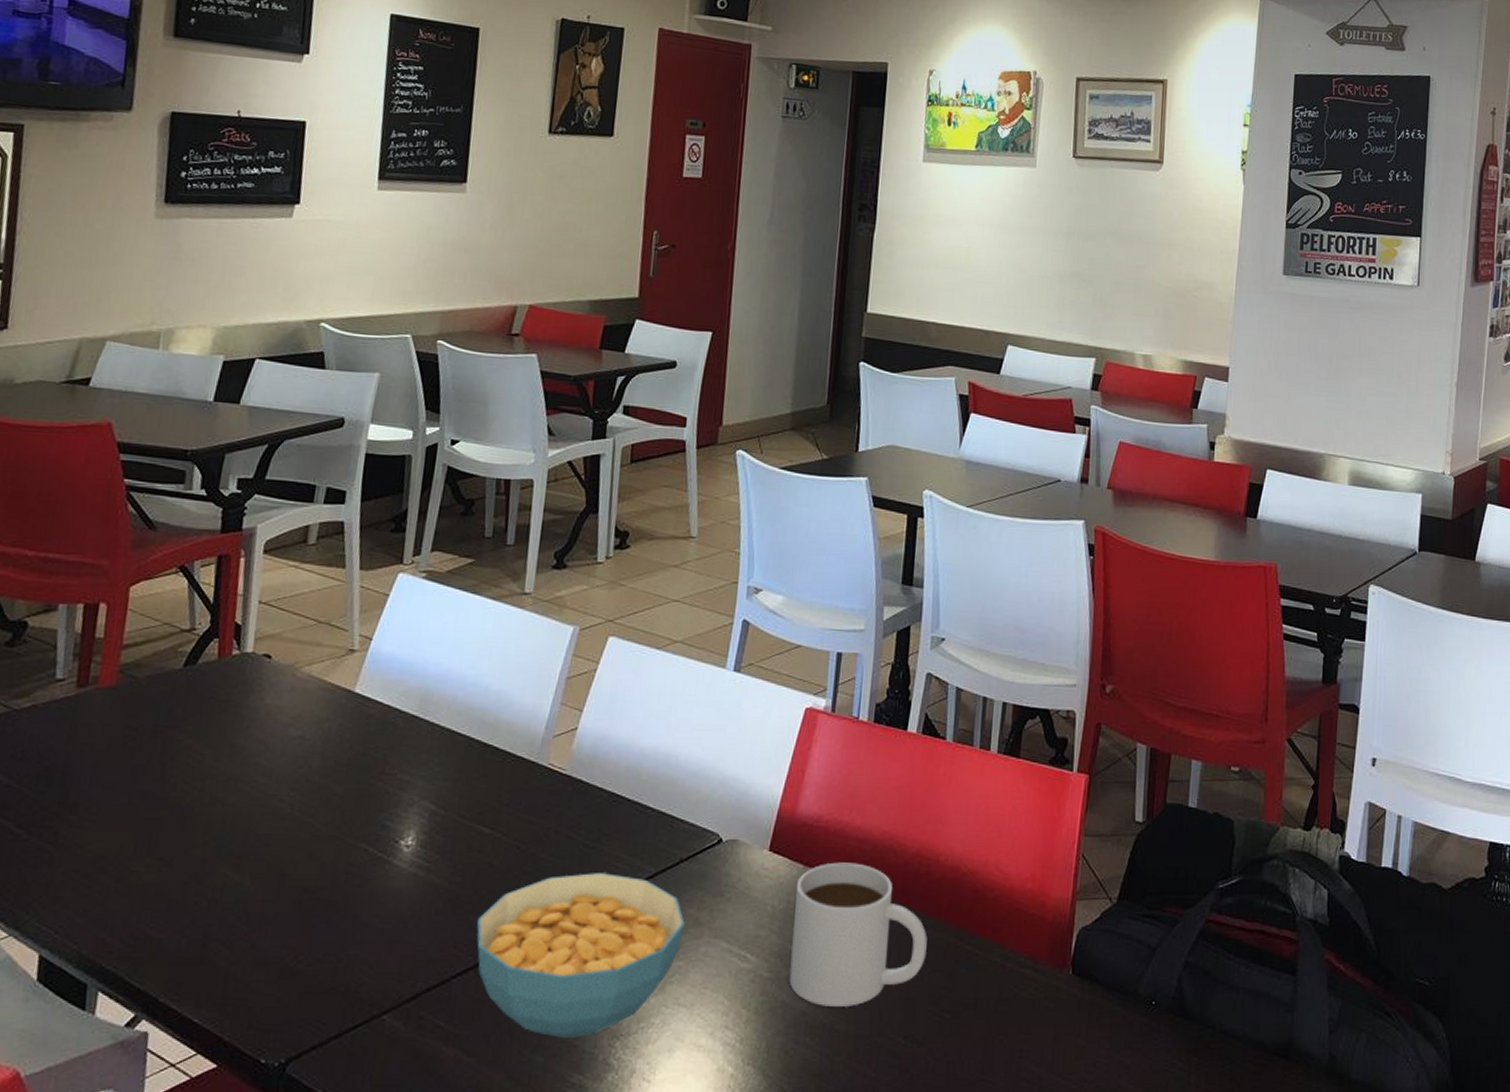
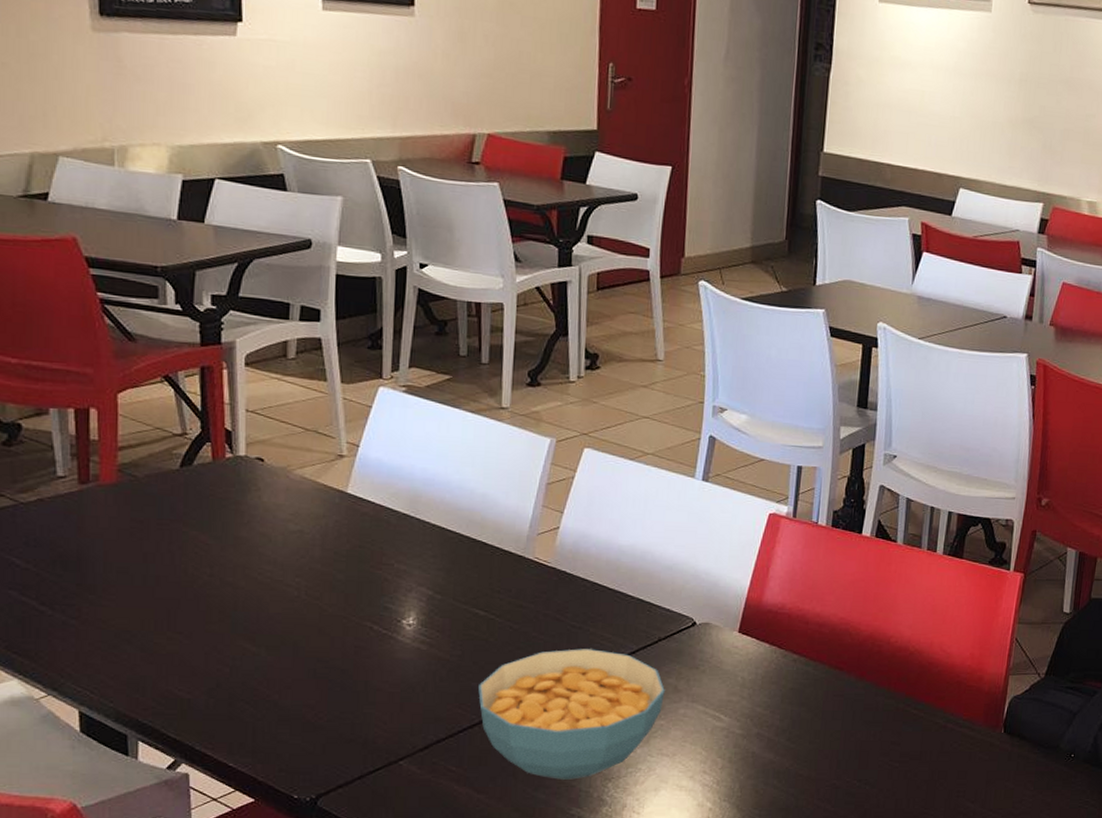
mug: present [789,862,928,1007] -> none [758,642,879,757]

